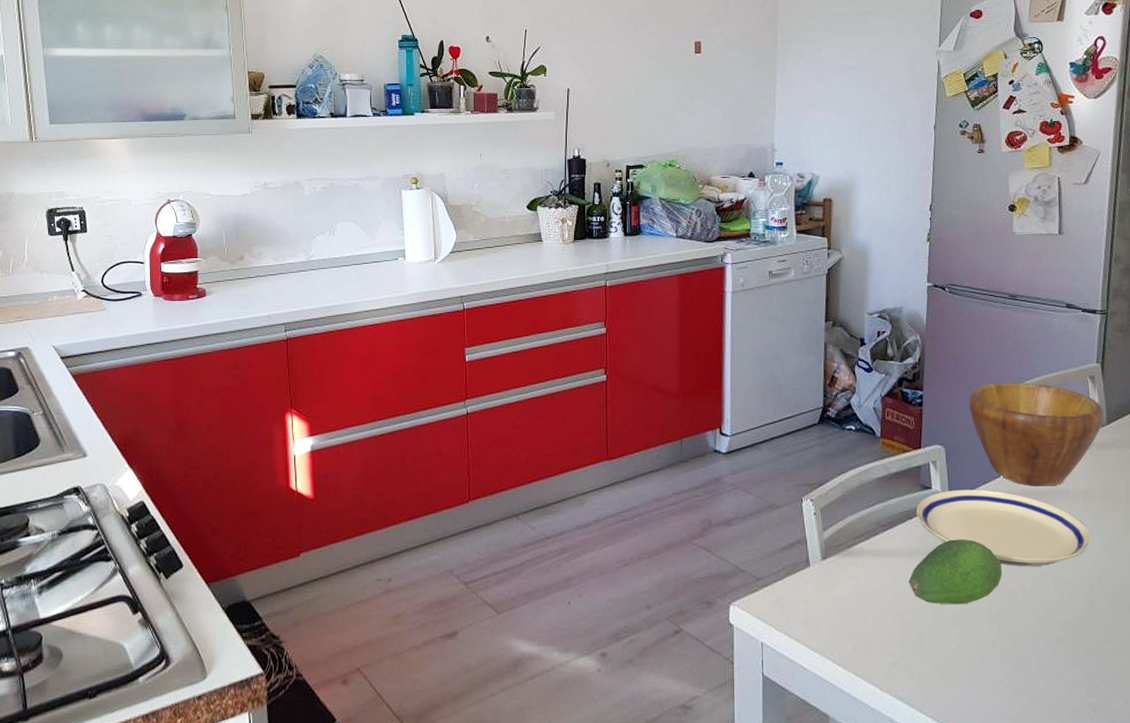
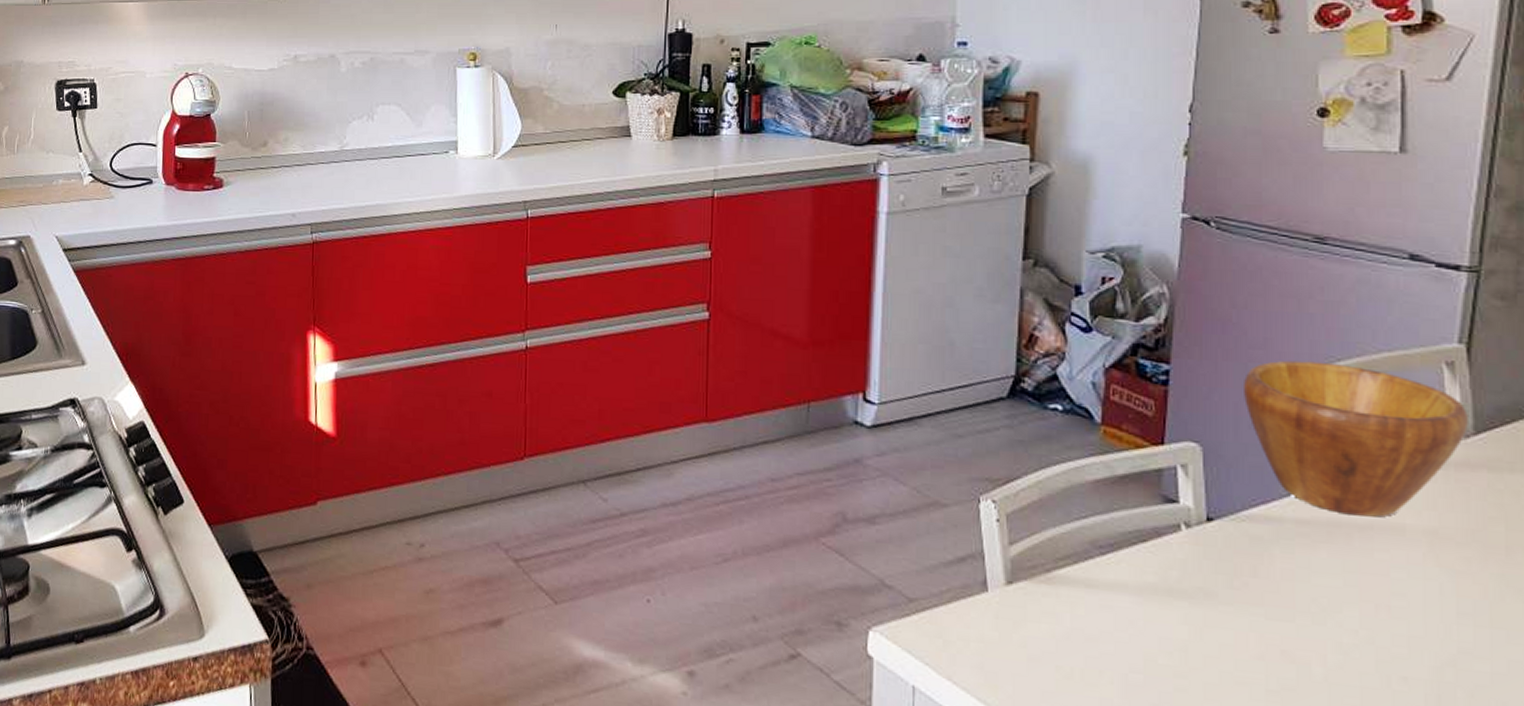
fruit: present [908,539,1003,605] -> none [1138,577,1290,672]
plate: present [916,489,1092,567] -> none [1153,507,1442,632]

